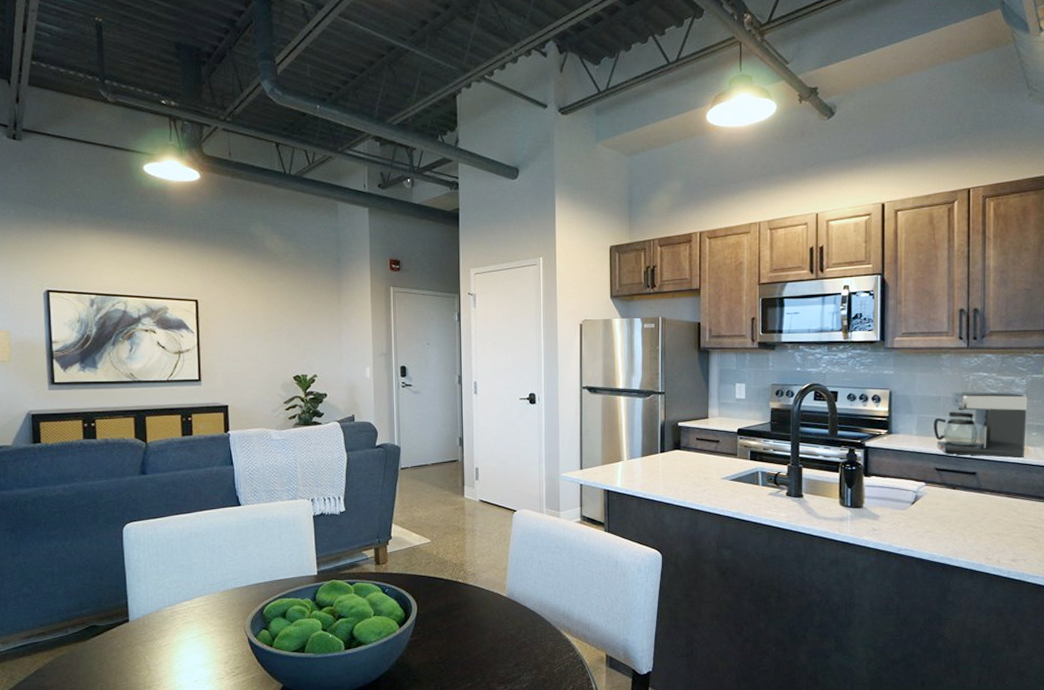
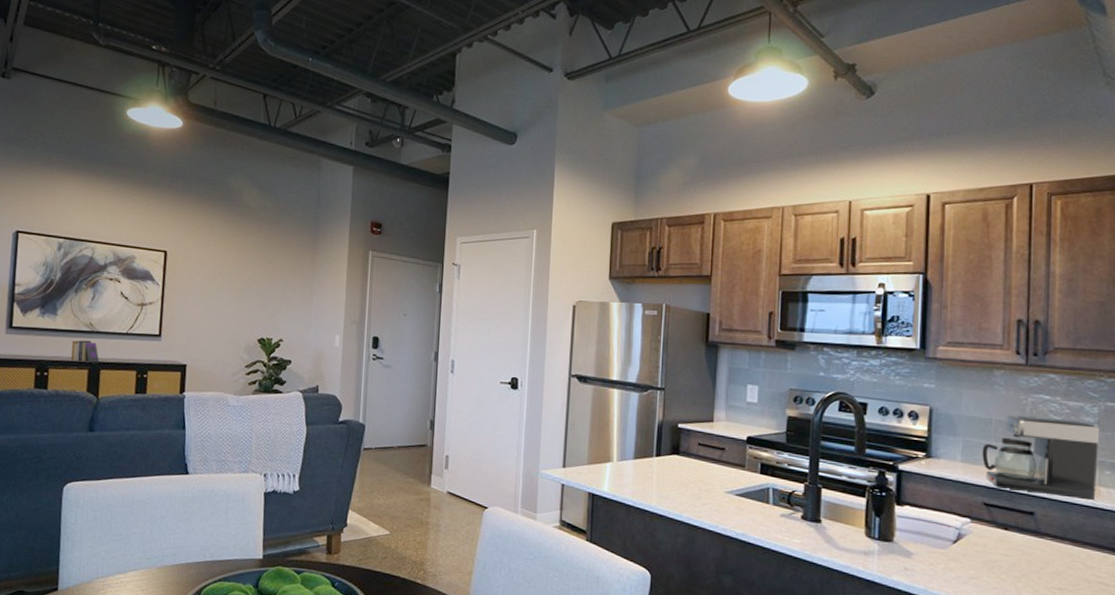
books: none [114,390,144,412] -> present [71,340,100,364]

